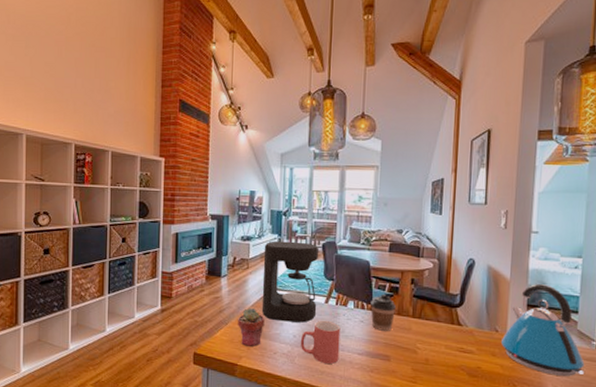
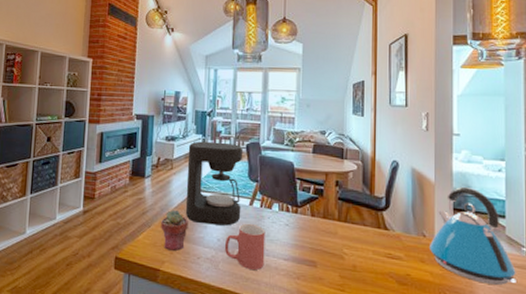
coffee cup: present [370,295,396,331] -> none [295,197,321,235]

